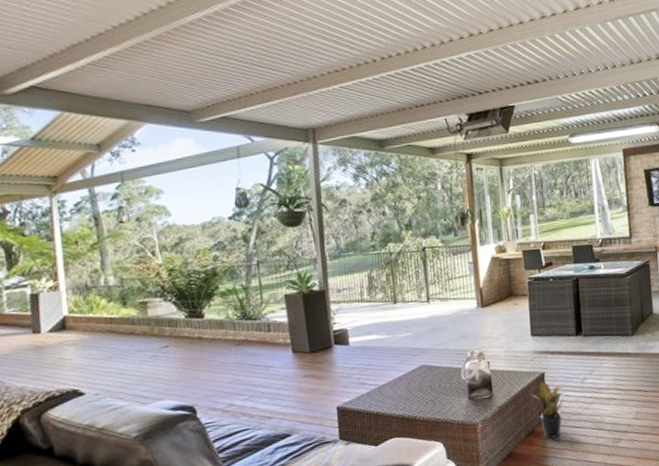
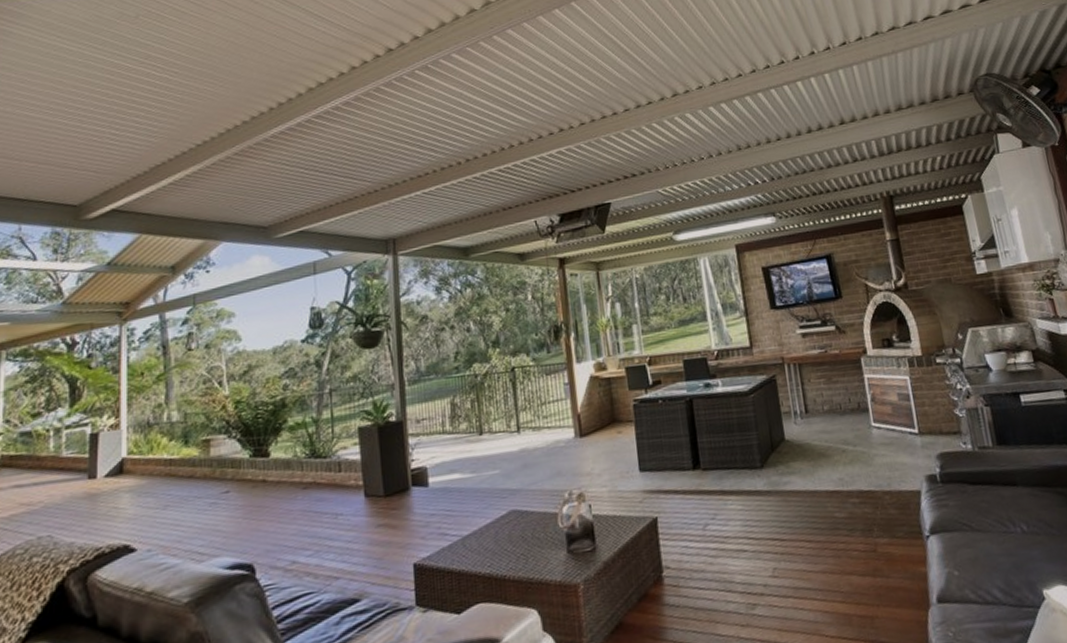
potted plant: present [531,381,565,439] -> none [642,529,684,604]

